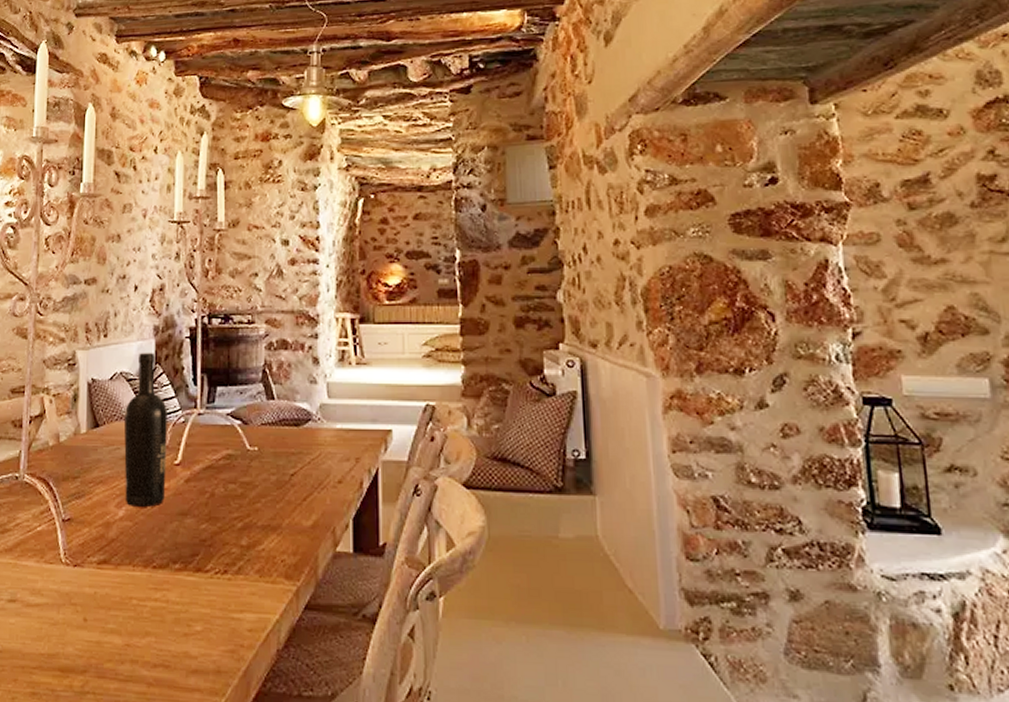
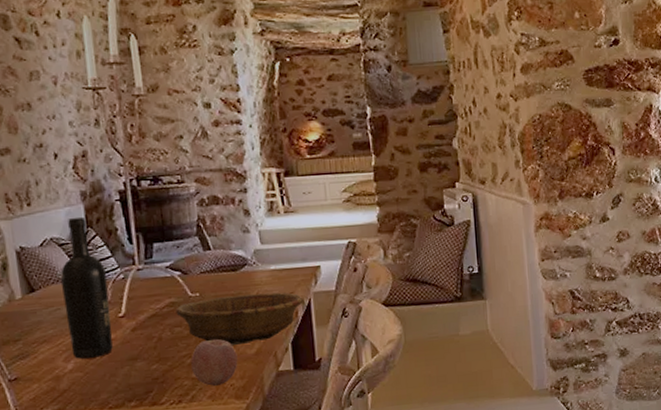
decorative bowl: none [232,454,371,514] -> present [175,292,304,346]
fruit: none [242,503,292,560] -> present [191,339,238,387]

